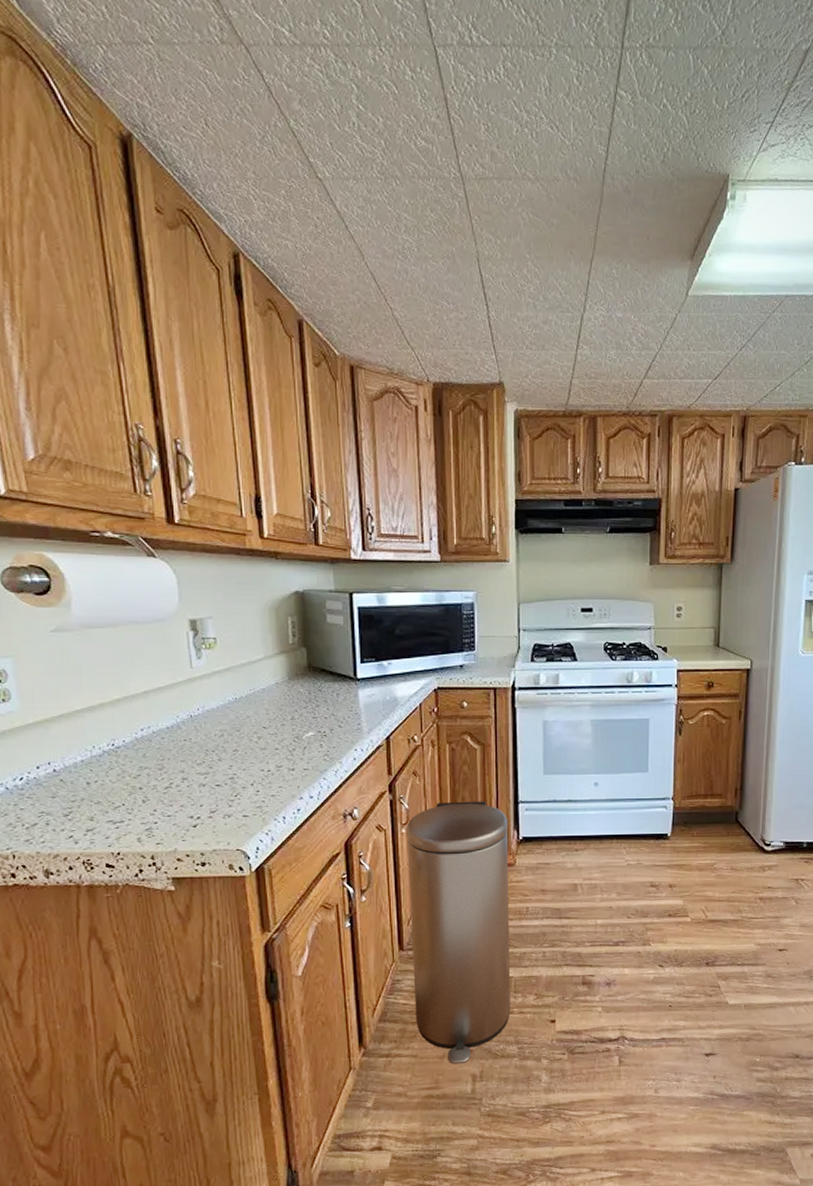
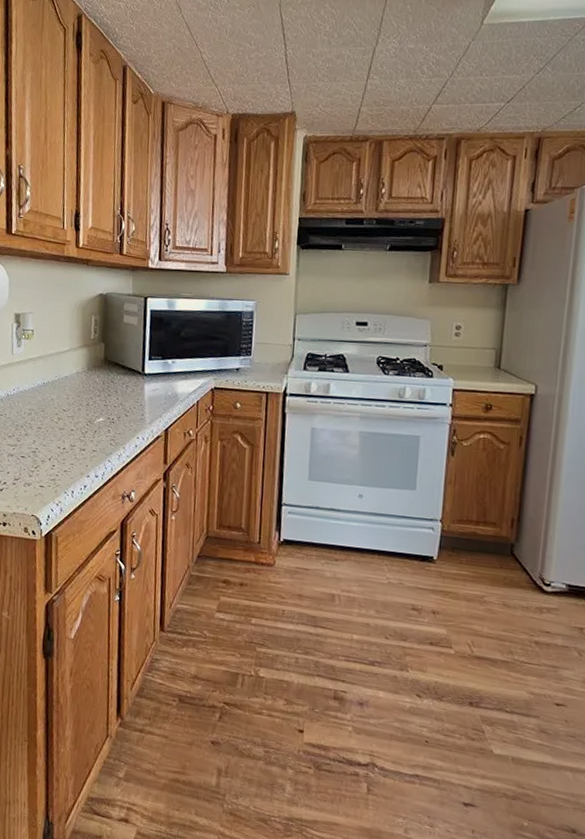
pedal bin: present [406,801,511,1065] -> none [169,495,270,755]

